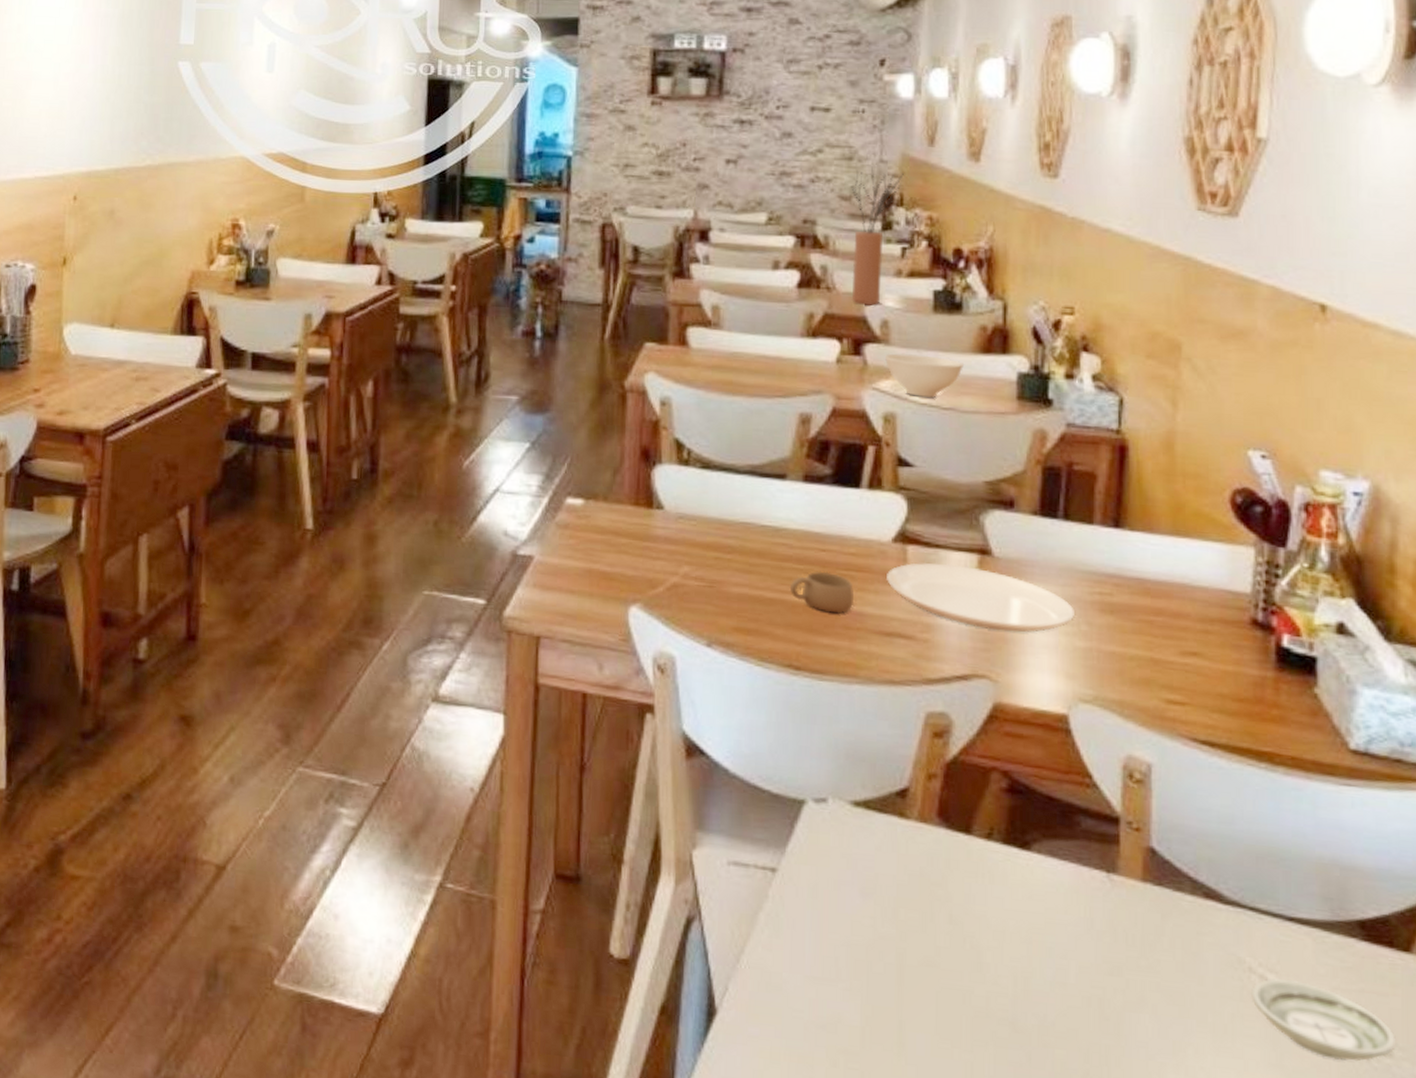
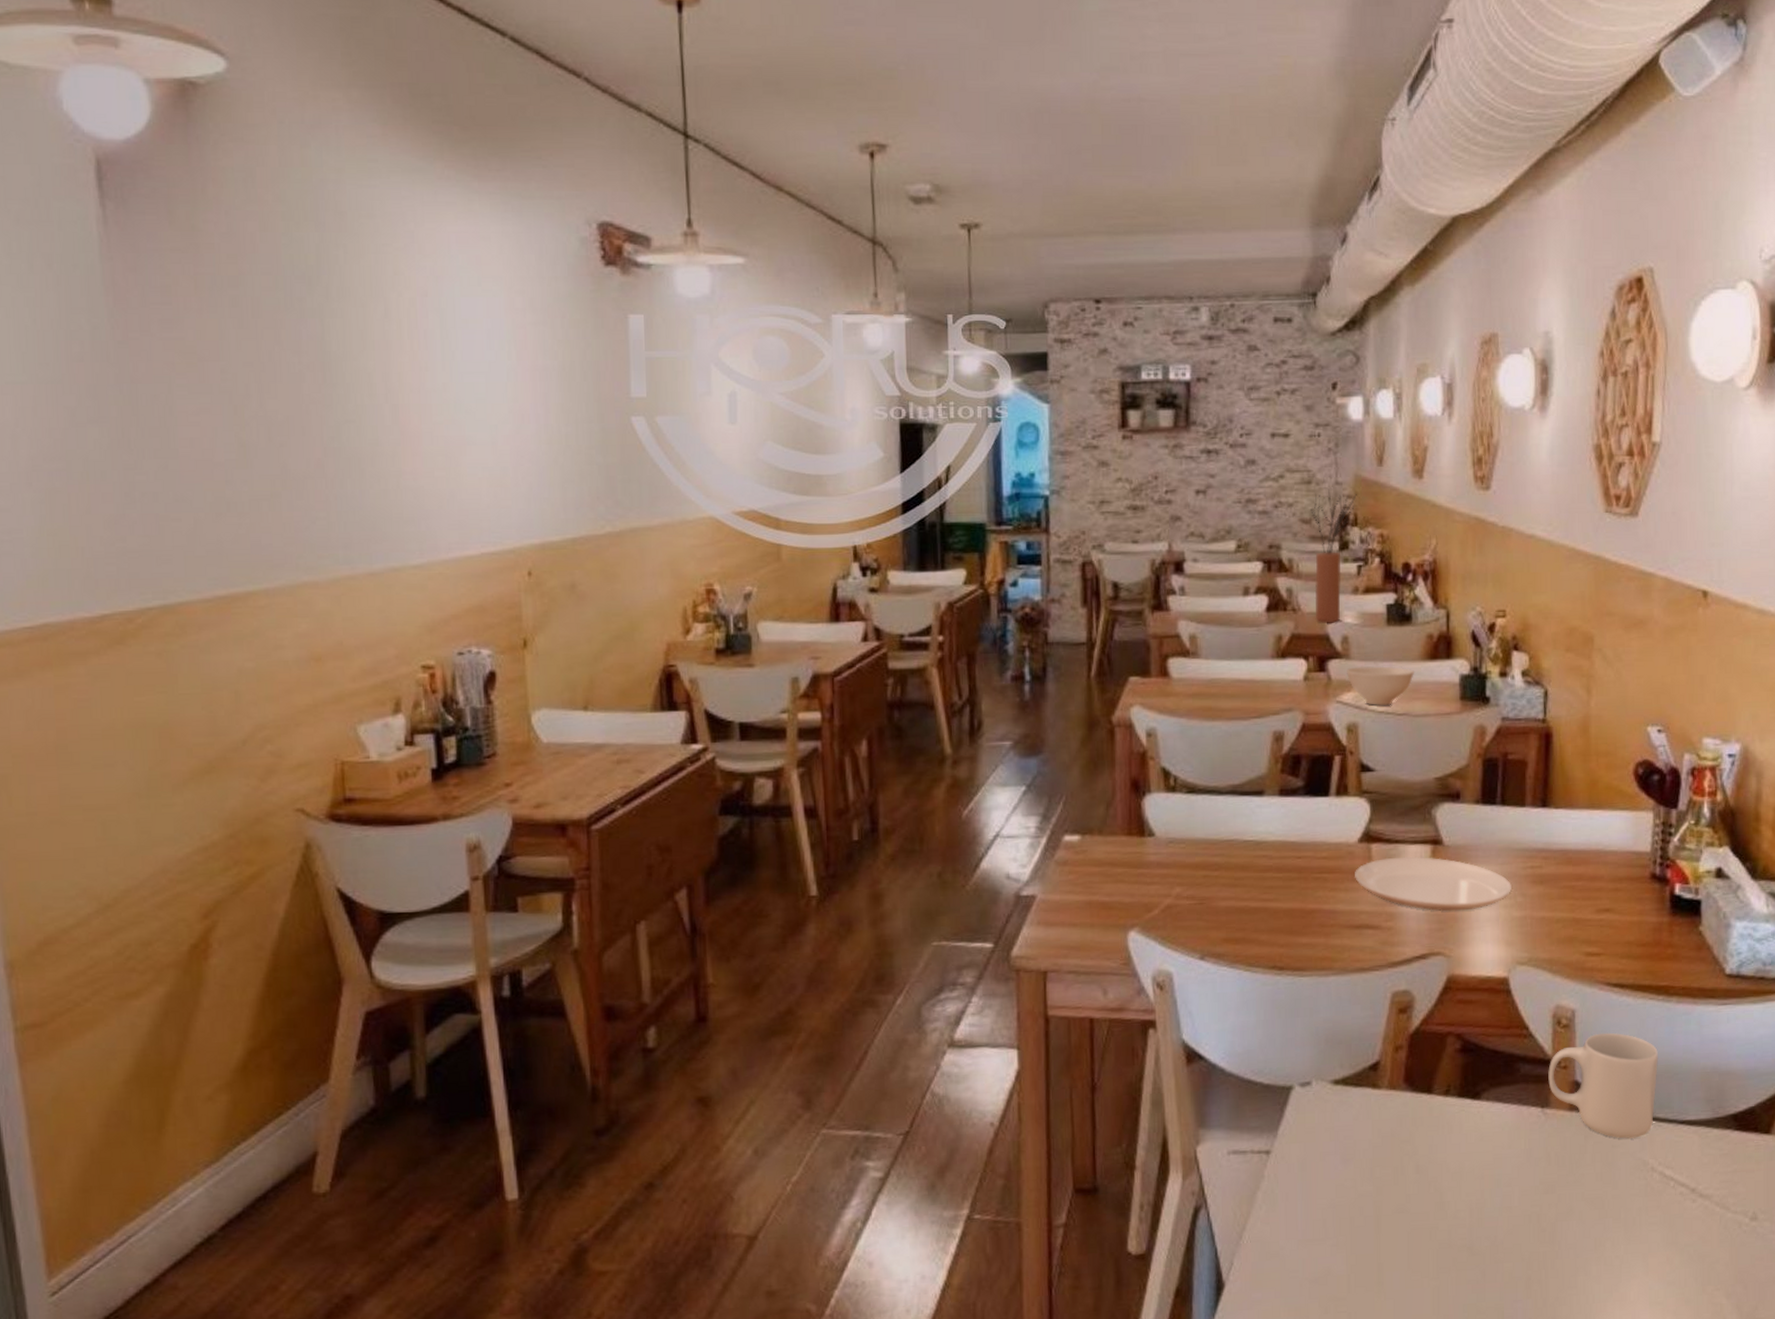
cup: present [790,571,853,614] -> none [1272,876,1327,914]
cup: none [1116,795,1259,928] -> present [1548,1032,1658,1139]
saucer: present [1251,979,1396,1062] -> none [1653,1172,1759,1230]

